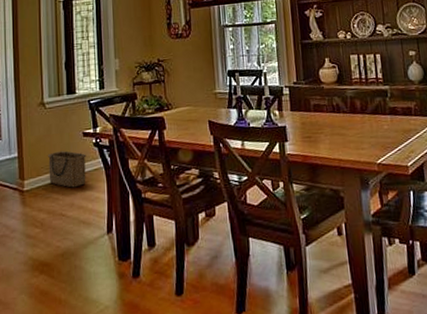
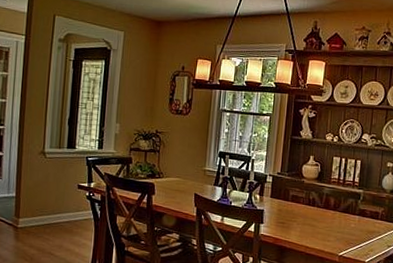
basket: present [47,151,86,188] -> none [42,198,79,232]

